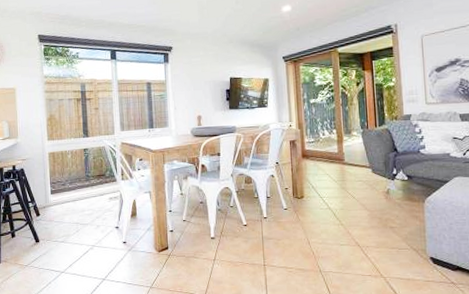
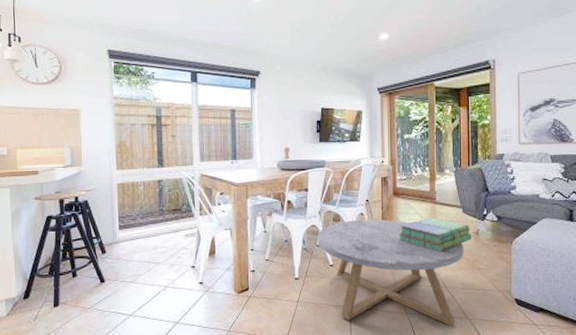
coffee table: none [230,181,376,284] -> present [317,220,464,326]
stack of books: none [309,178,383,212] -> present [399,217,472,253]

